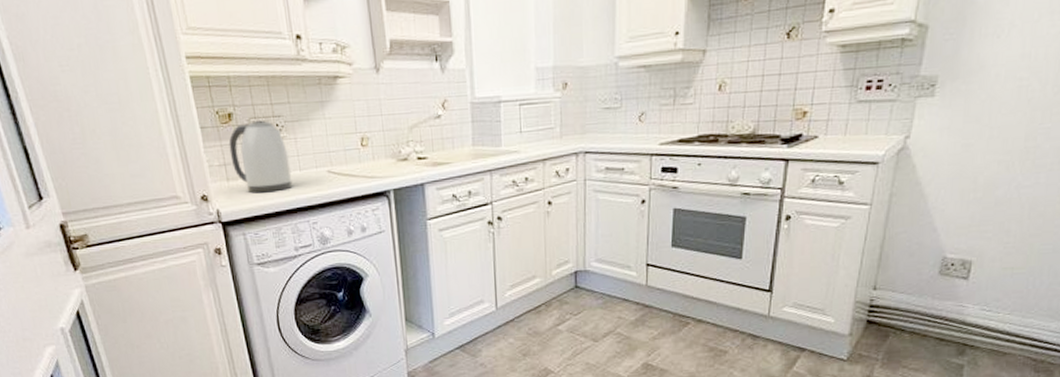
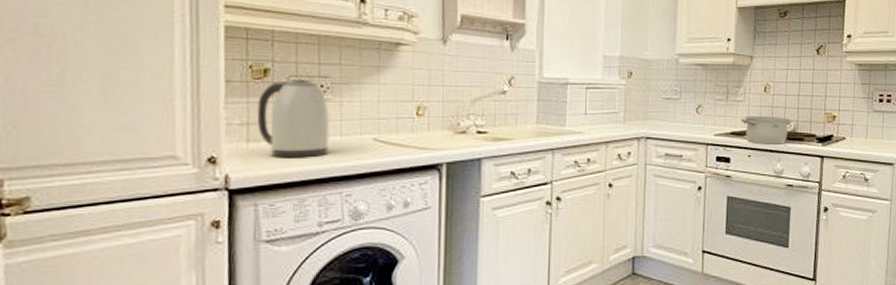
cooking pot: none [690,118,753,152] -> present [740,116,793,146]

